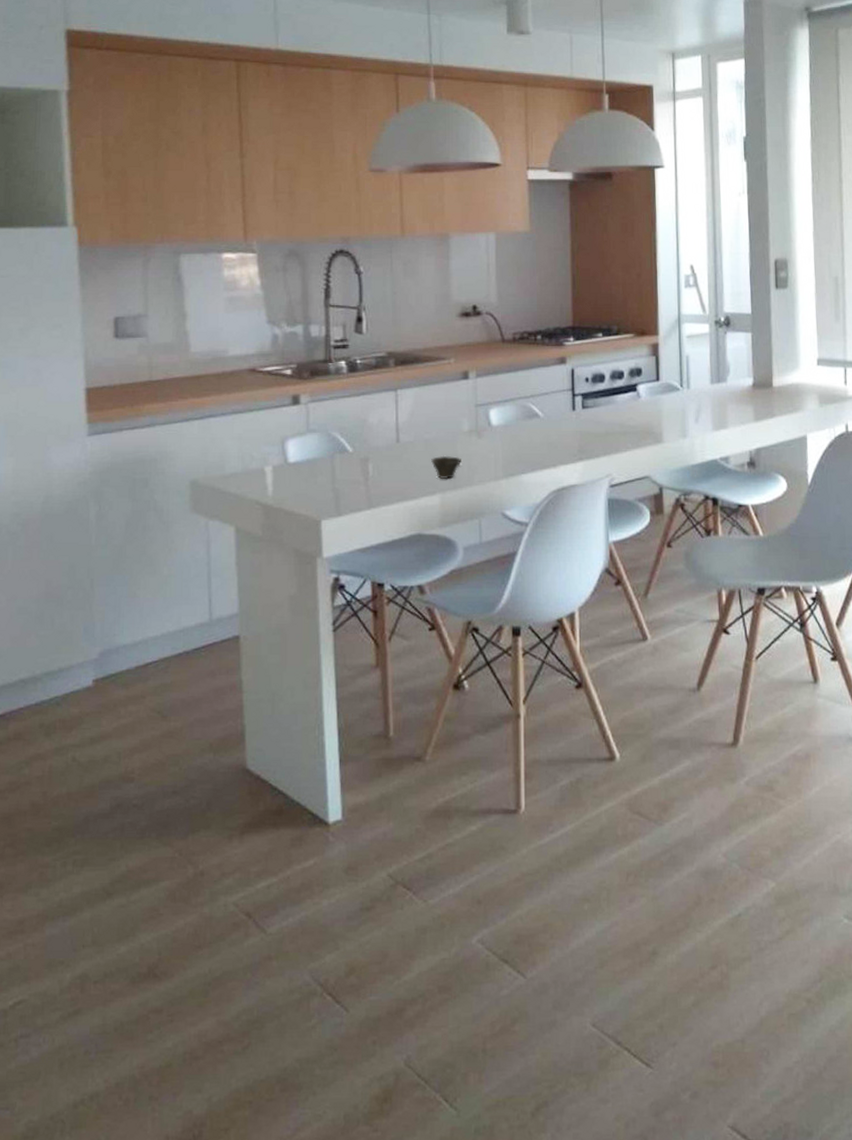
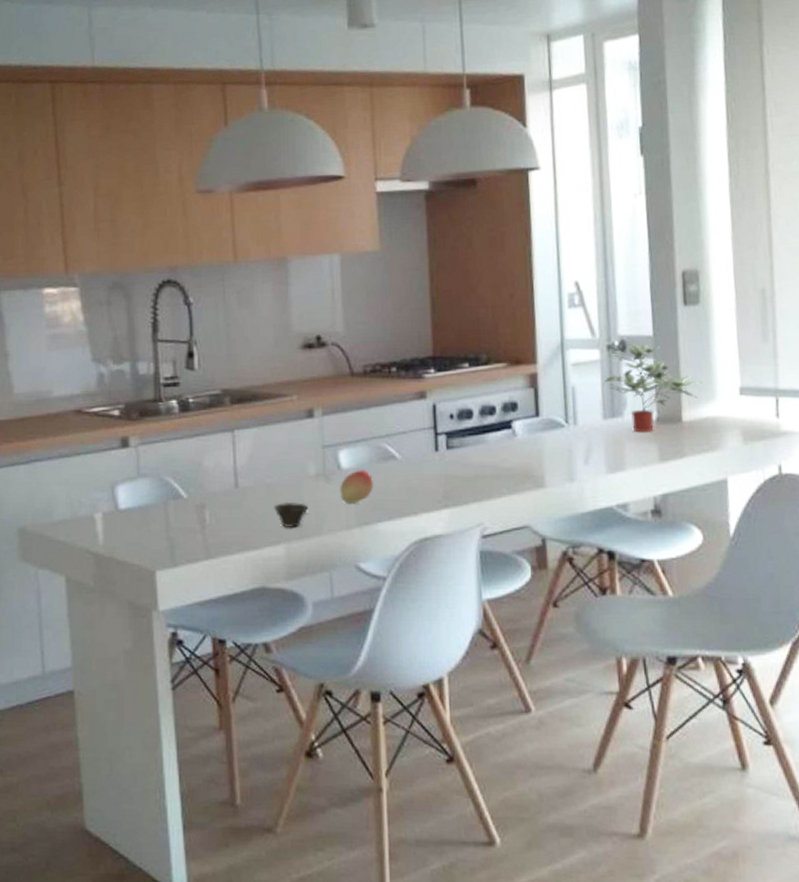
fruit: none [490,427,520,457] -> present [340,470,374,504]
potted plant: none [713,320,789,396] -> present [605,344,703,433]

